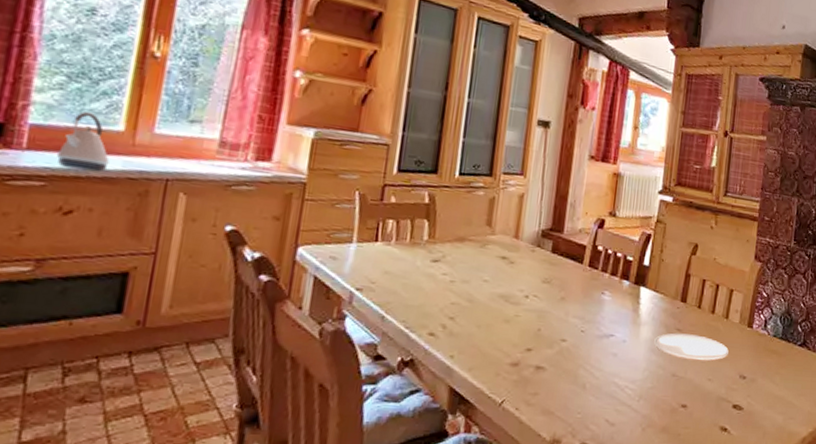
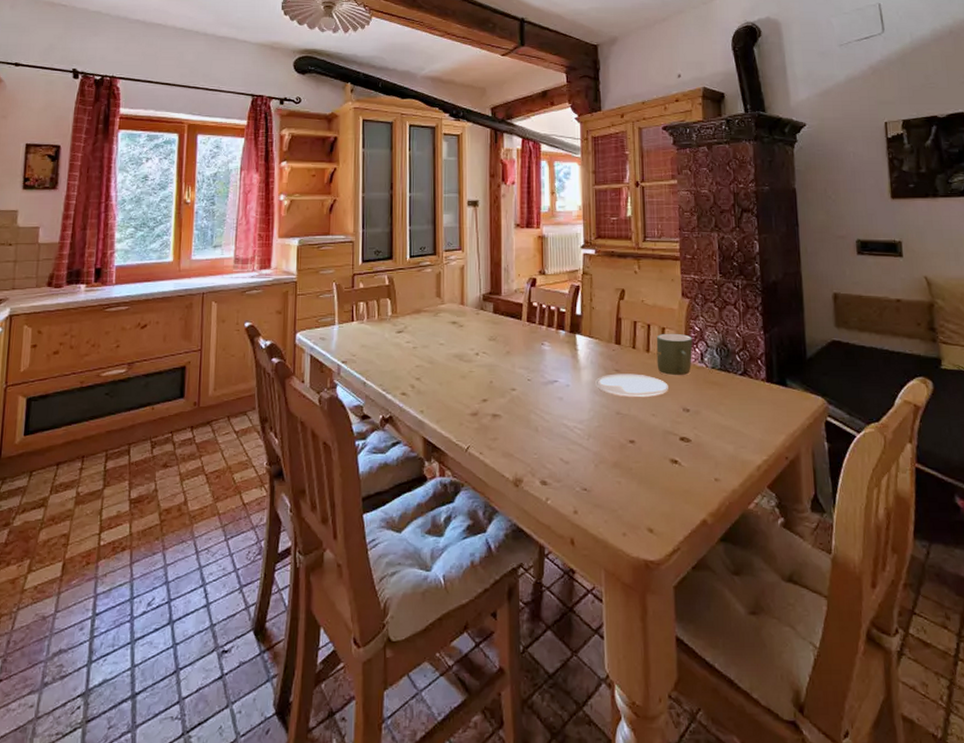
kettle: present [57,111,110,173] -> none [134,251,166,294]
mug: none [720,295,759,342] -> present [656,333,693,376]

